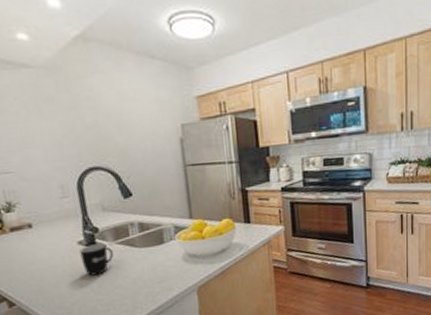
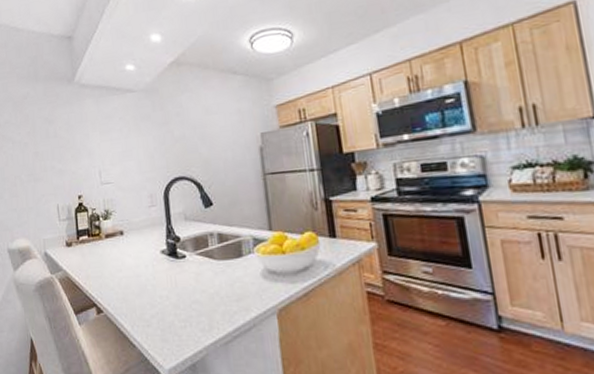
mug: present [79,243,114,276] -> none [162,253,193,287]

